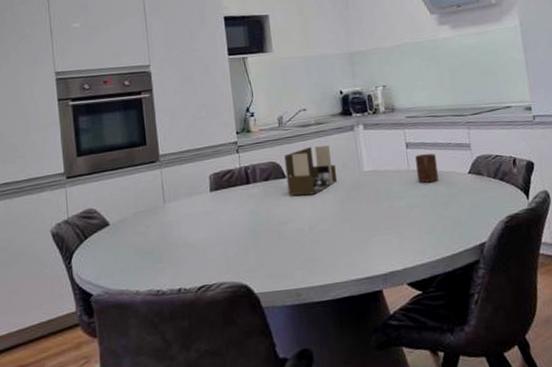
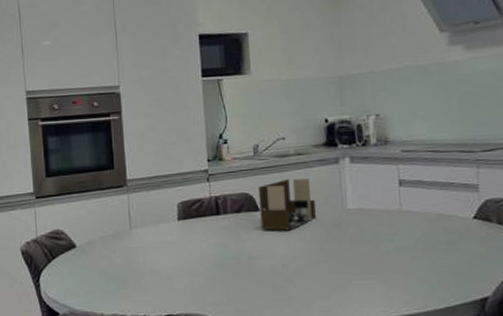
cup: present [415,153,439,183] -> none [409,194,436,226]

